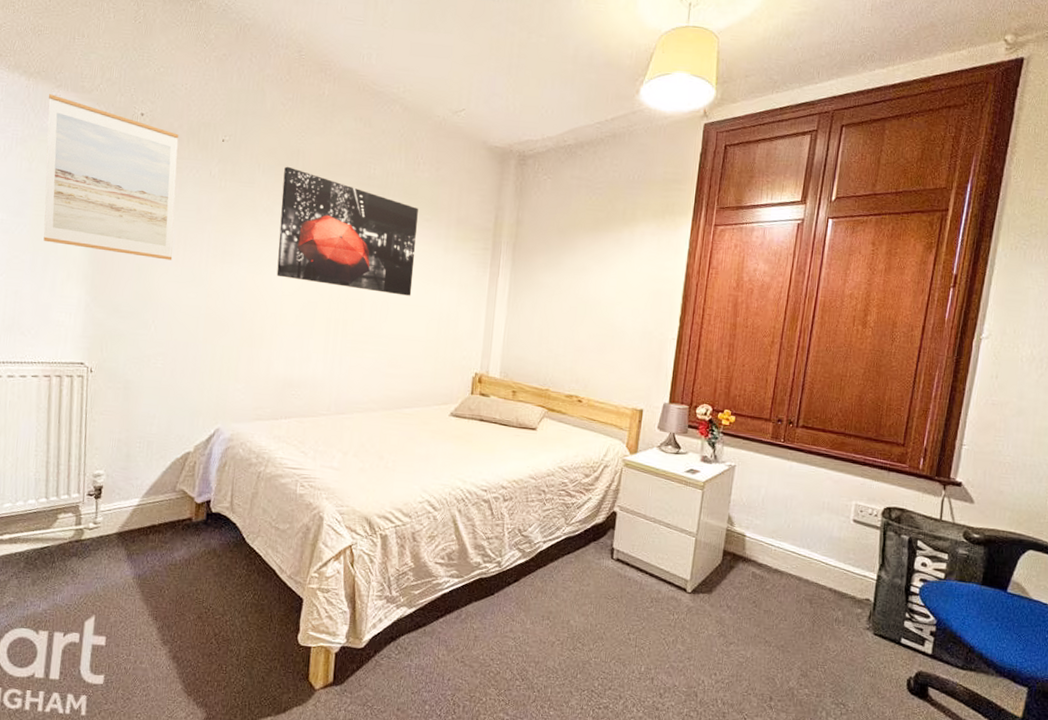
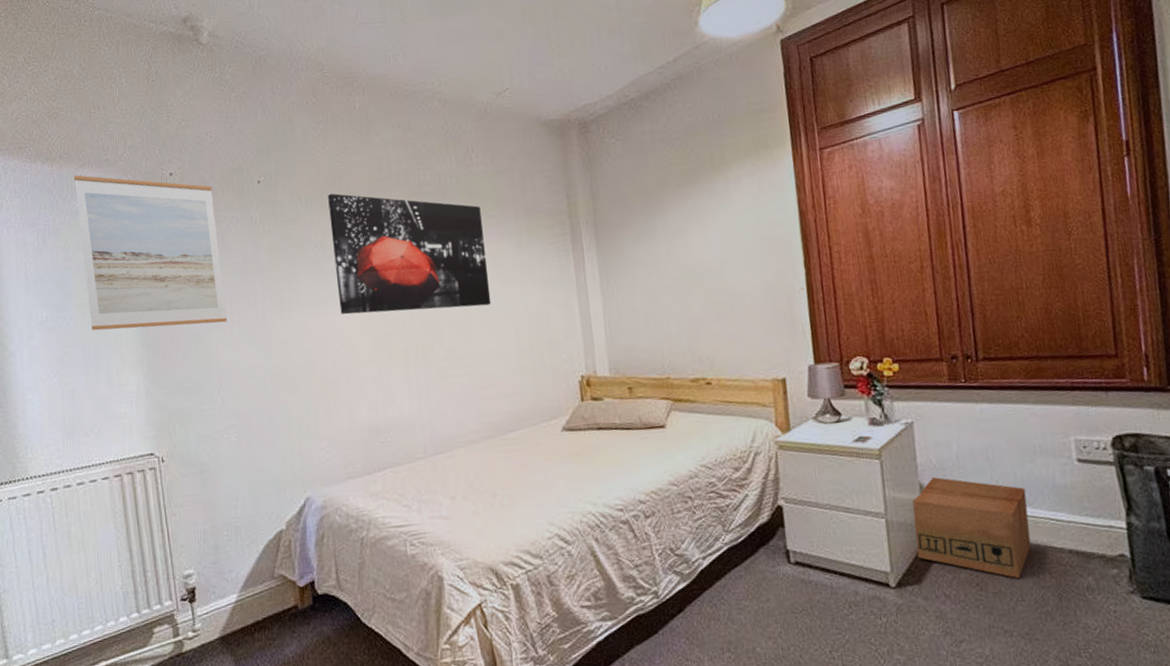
cardboard box: none [713,512,808,603] -> present [912,477,1032,578]

